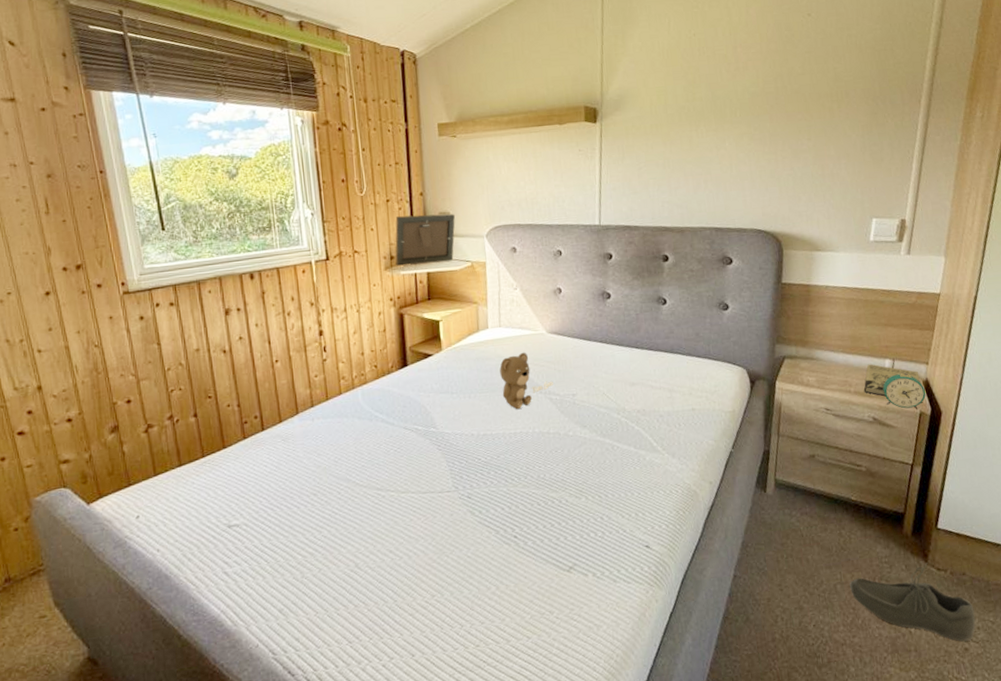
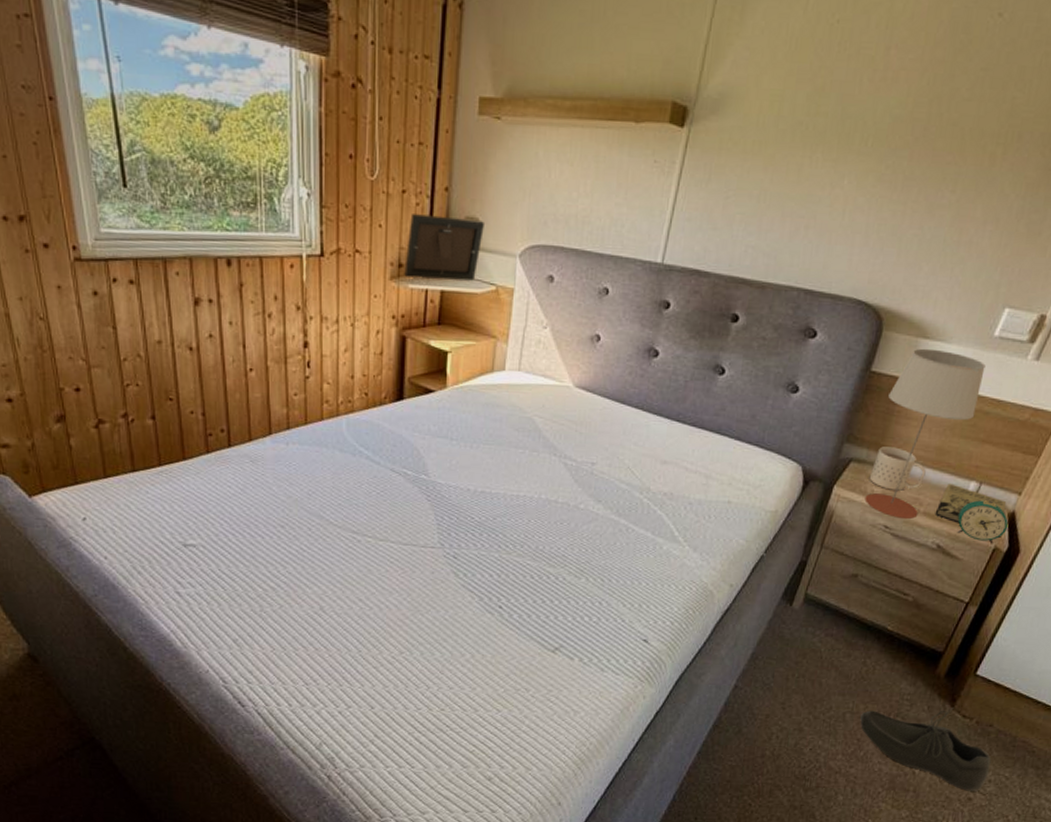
teddy bear: present [499,352,553,409] -> none [510,404,571,469]
table lamp: none [801,258,873,401] -> present [864,348,986,520]
mug: none [802,341,847,378] -> present [869,446,926,491]

